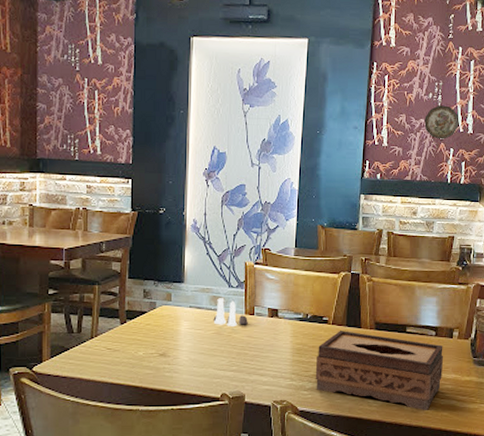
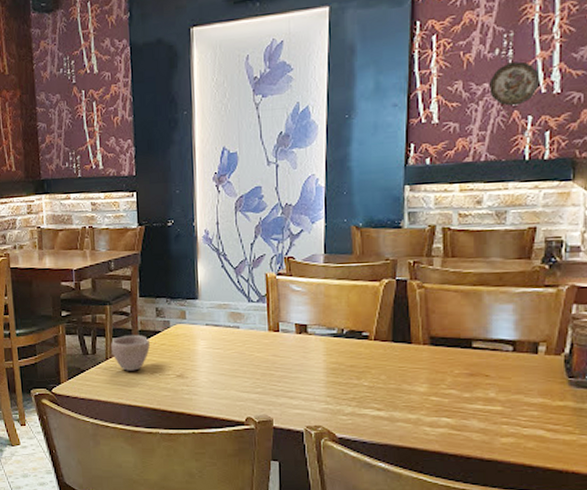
cup: none [97,314,135,350] -> present [111,334,150,371]
salt and pepper shaker set: present [213,298,248,326] -> none [233,314,272,345]
tissue box: present [315,331,444,411] -> none [355,347,526,442]

